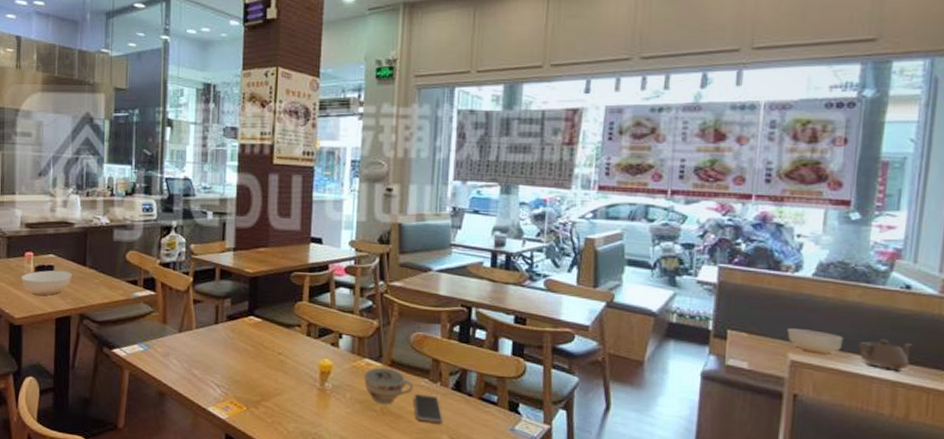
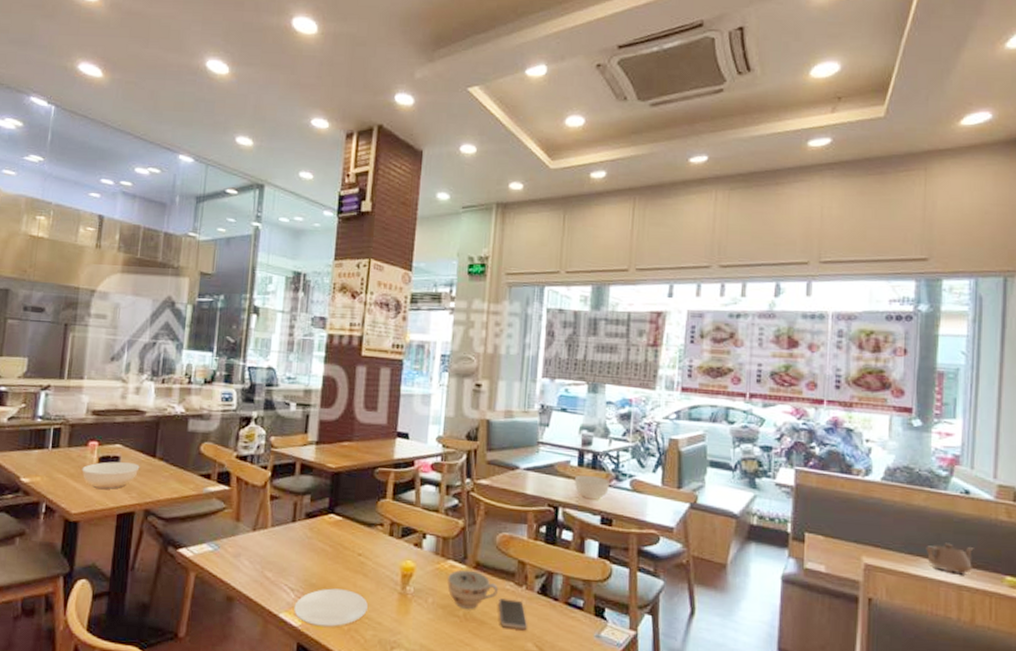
plate: none [221,384,290,421] -> present [294,588,369,628]
bowl: none [487,275,523,300] -> present [574,475,609,500]
bowl: present [786,328,844,356] -> none [860,531,912,559]

